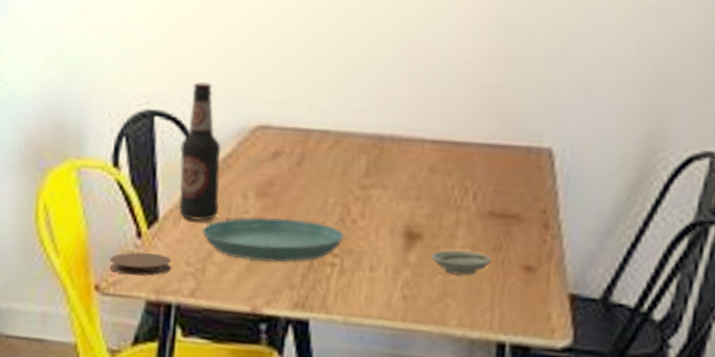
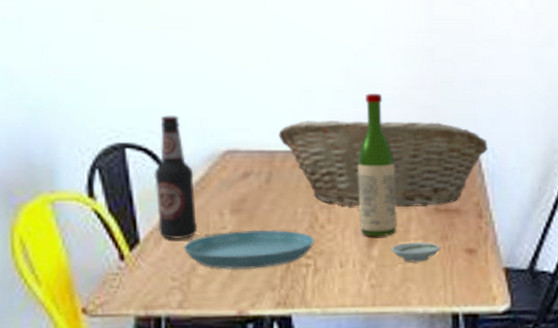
coaster: present [109,252,172,276] -> none [95,272,157,296]
fruit basket: none [316,96,566,210] -> present [278,119,489,208]
wine bottle: none [397,68,448,241] -> present [357,93,397,237]

